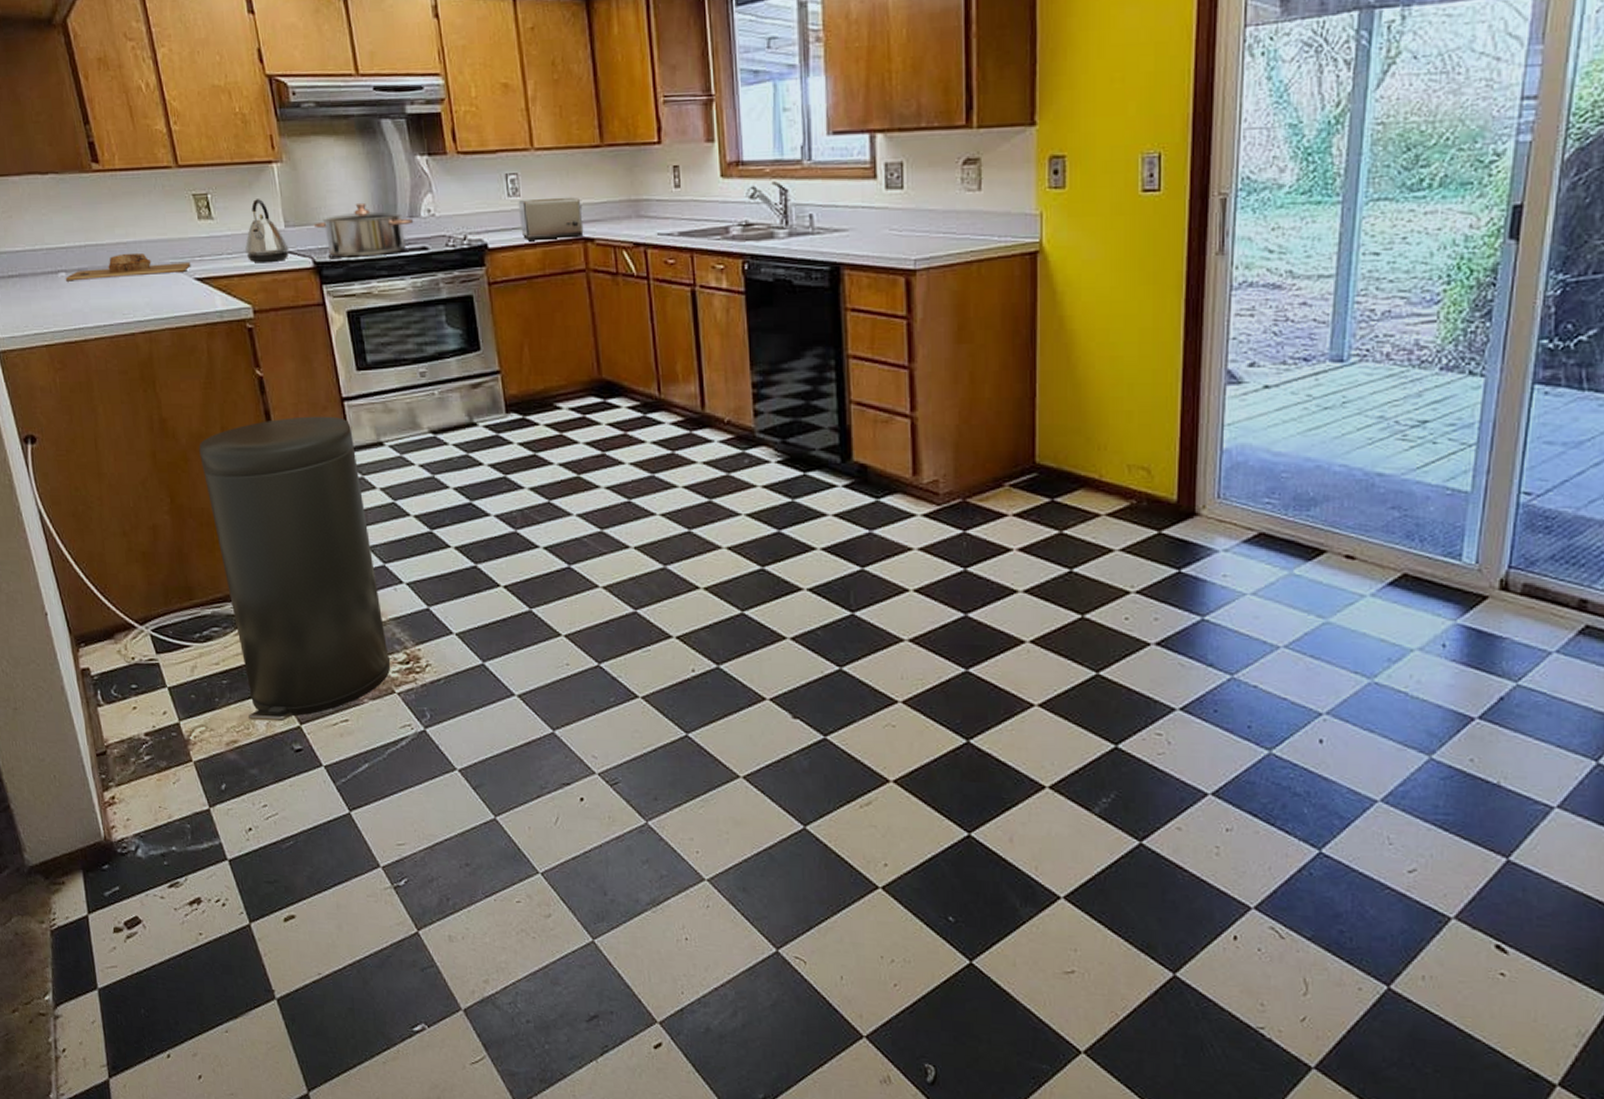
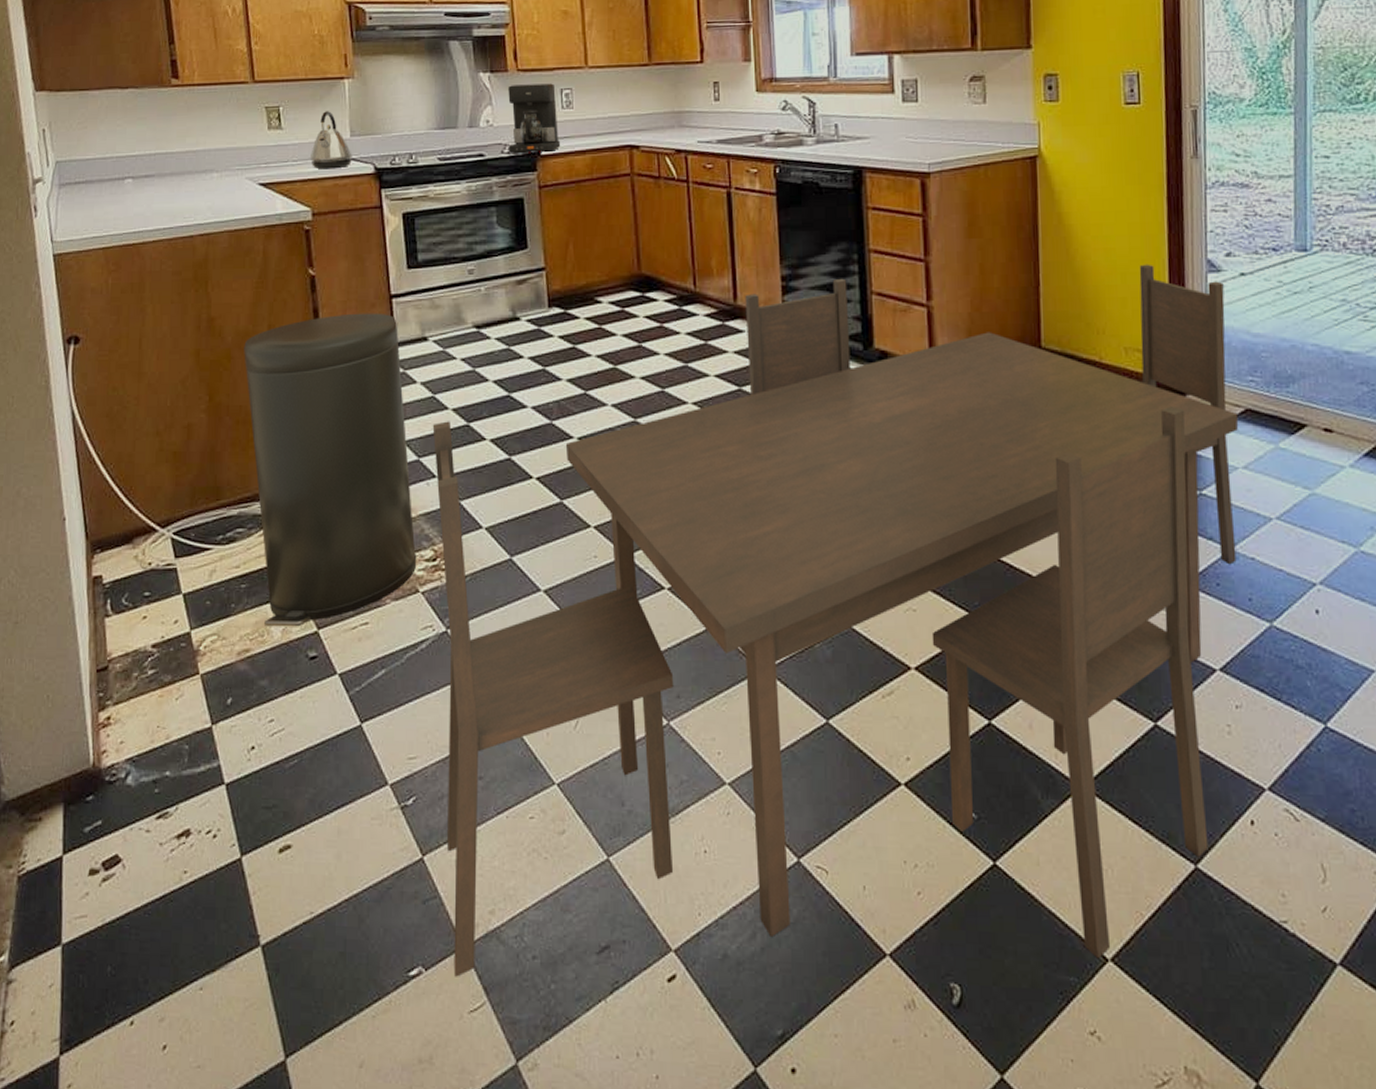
cutting board: present [66,252,191,281] -> none [132,160,256,187]
cooking pot: present [313,202,414,258] -> none [377,114,473,164]
dining set: none [395,374,1251,1051] -> present [432,264,1239,977]
coffee maker: none [448,167,510,247] -> present [508,83,561,154]
toaster: present [518,197,584,242] -> none [571,109,630,149]

